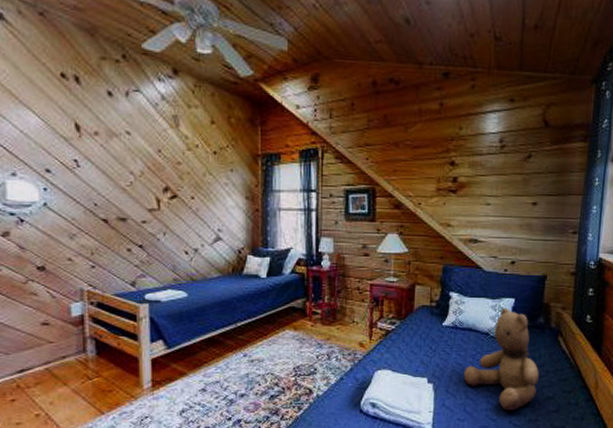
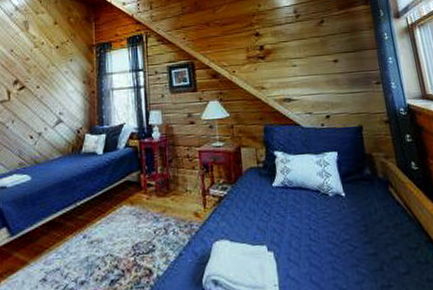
teddy bear: present [463,308,539,411] -> none [302,162,382,277]

